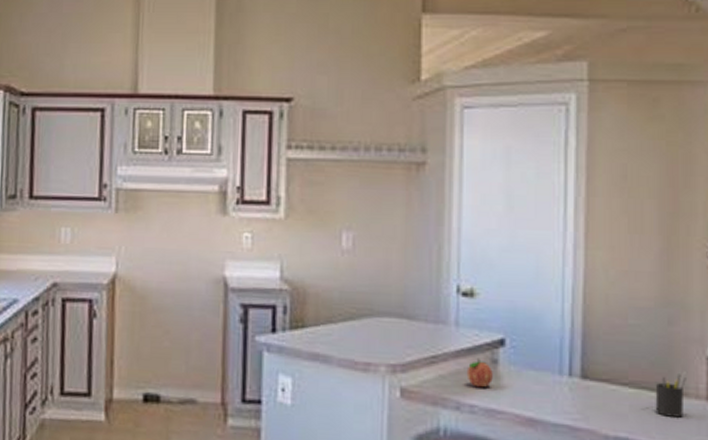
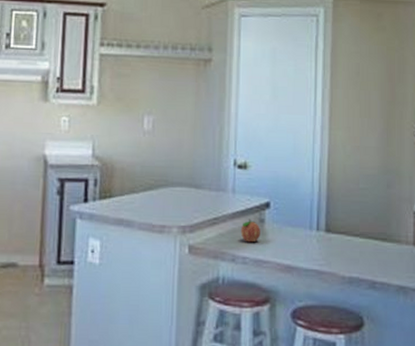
pen holder: present [655,371,688,418] -> none [378,223,401,260]

